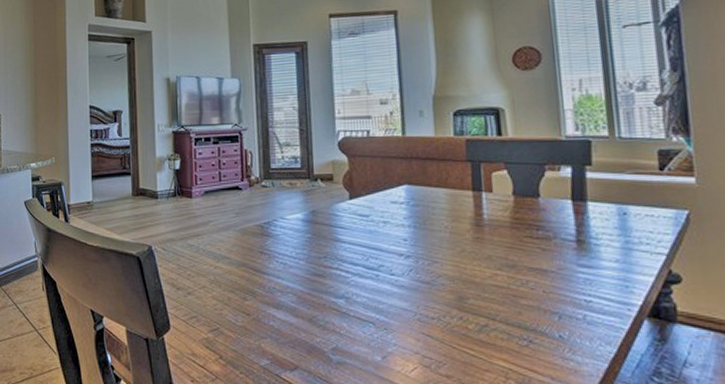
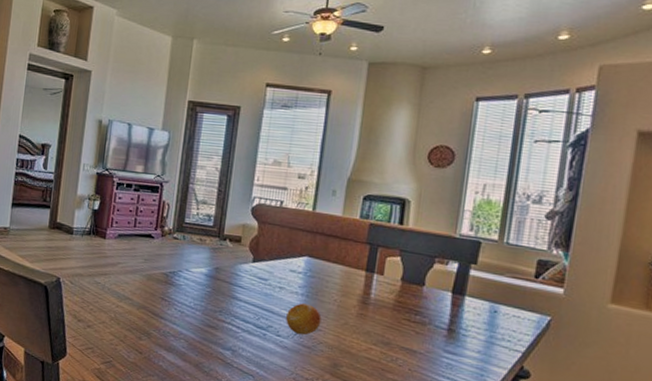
fruit: none [396,236,436,270] -> present [286,303,322,336]

